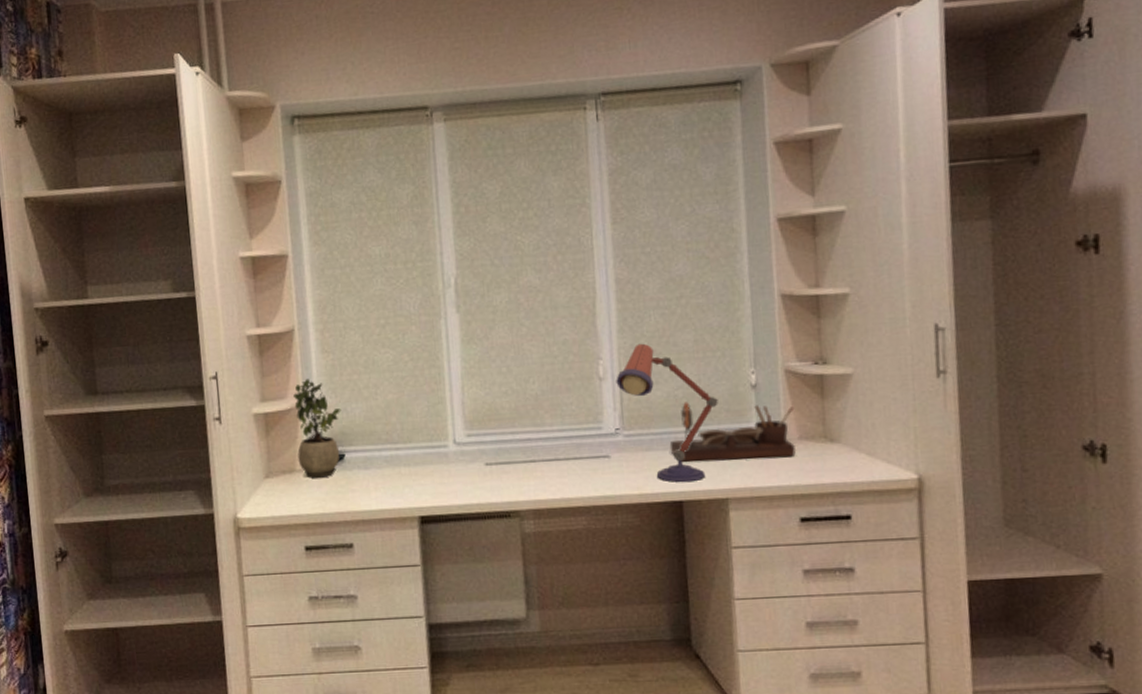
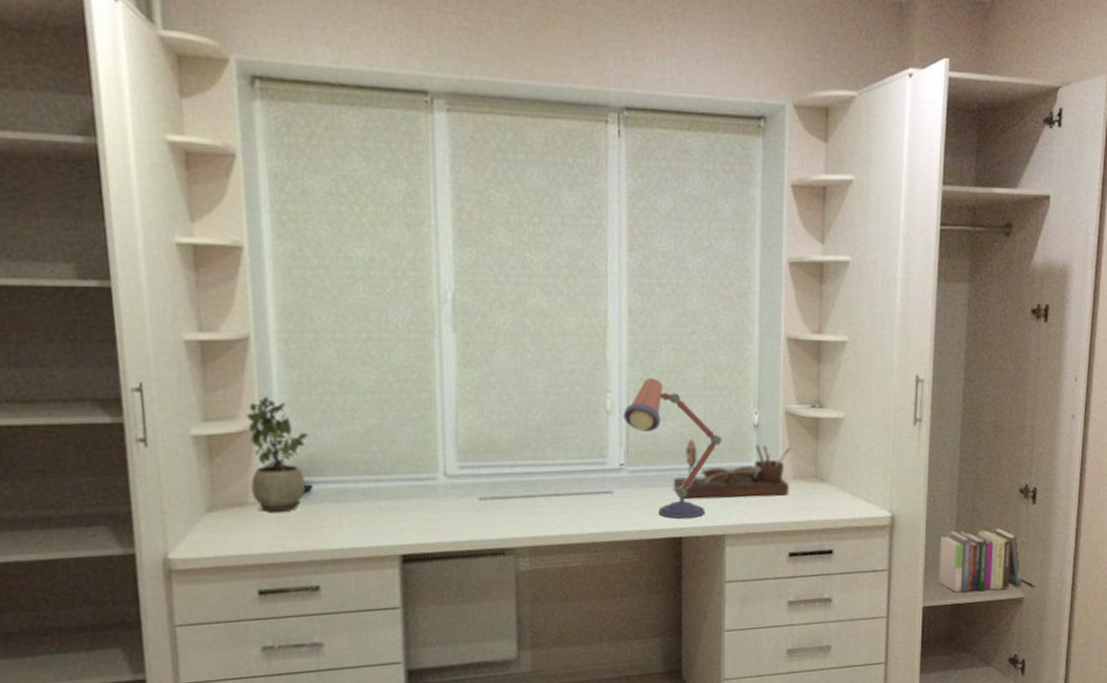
books: none [982,491,1120,566] -> present [939,528,1037,593]

